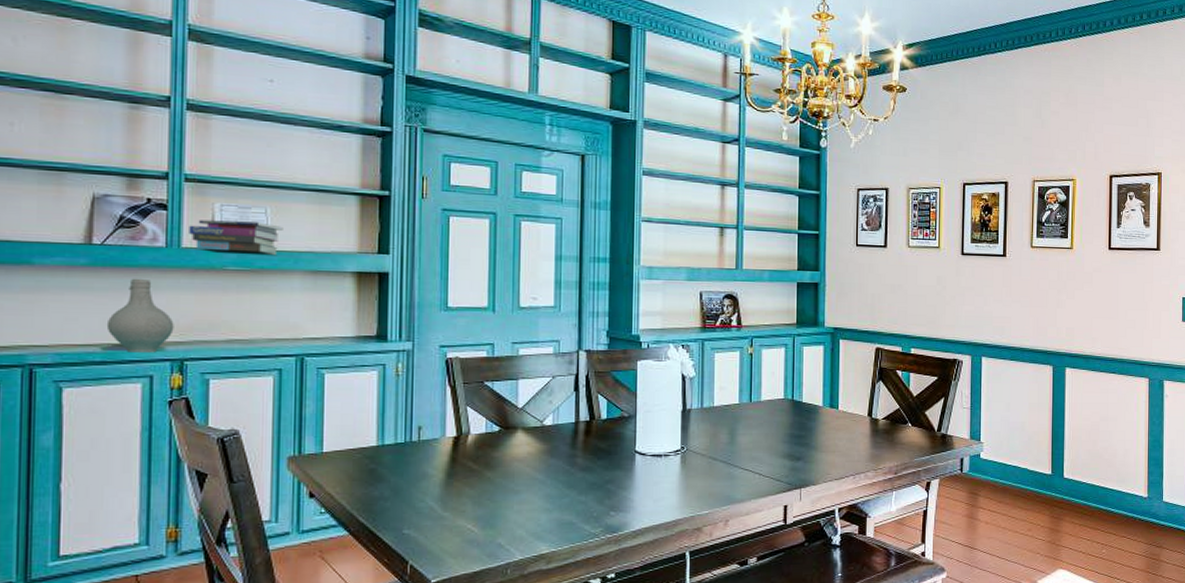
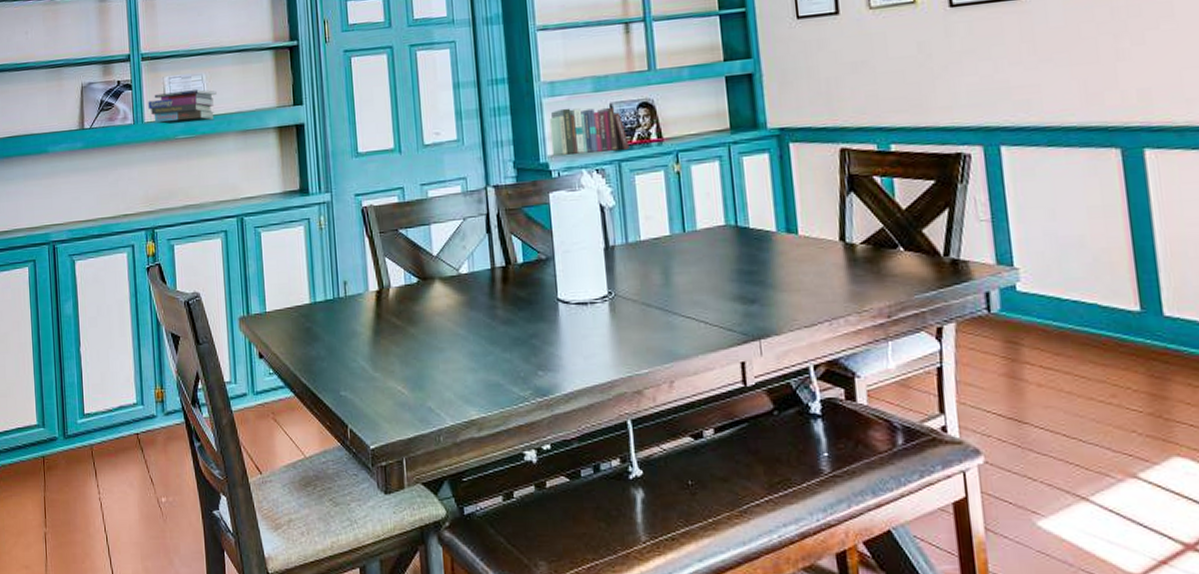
ceramic jug: present [106,278,174,353] -> none [99,155,145,225]
books: none [644,290,713,332] -> present [549,106,629,157]

